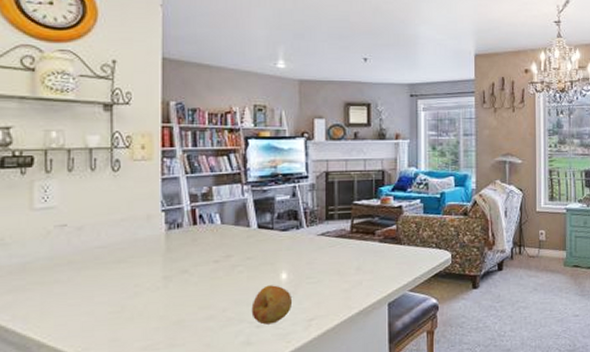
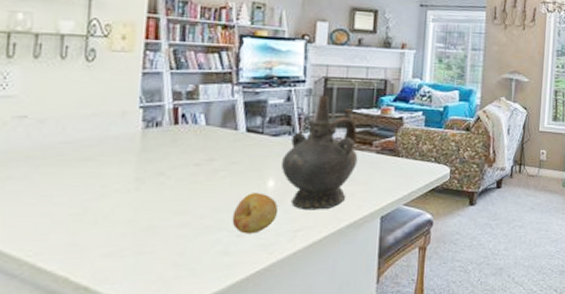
ceremonial vessel: none [293,189,362,300] -> present [281,95,358,210]

